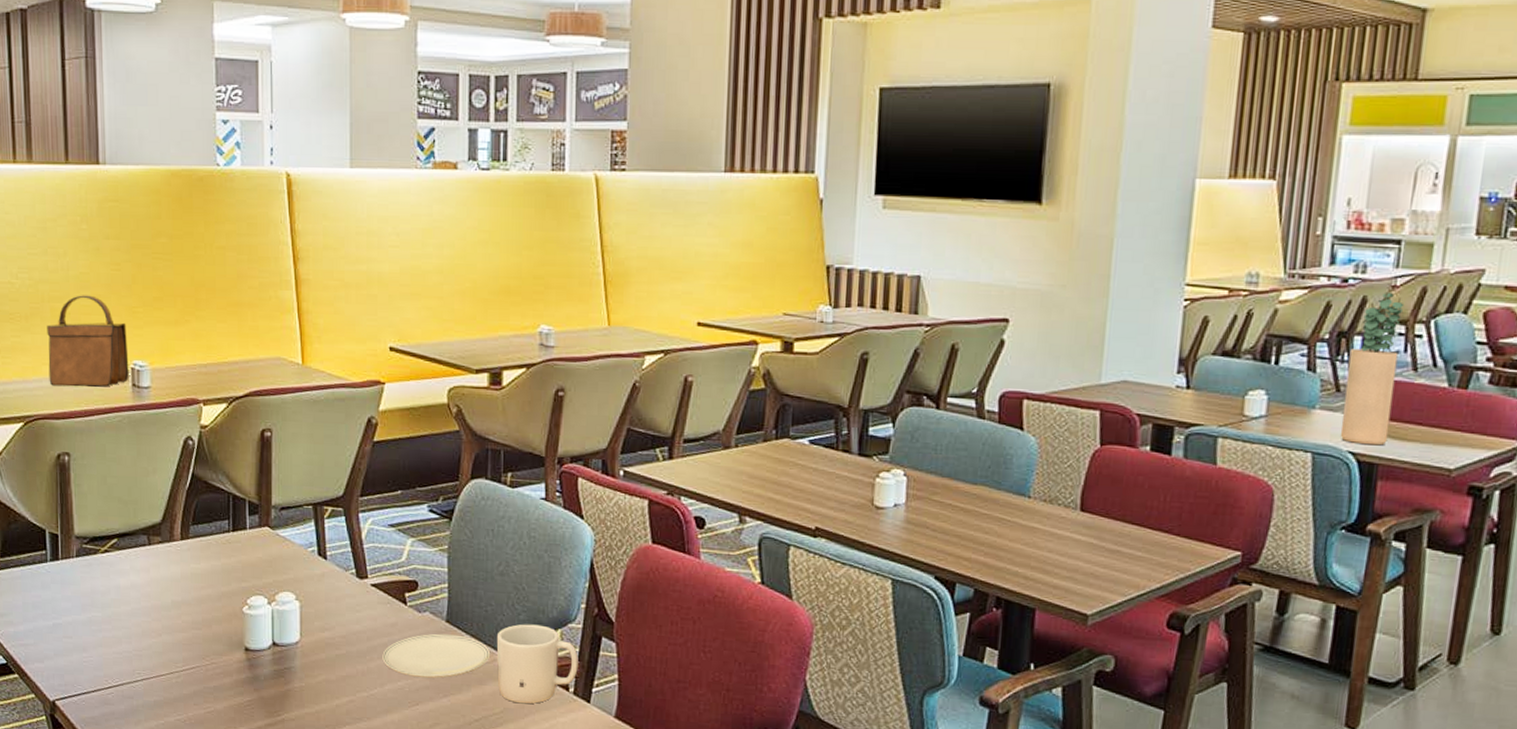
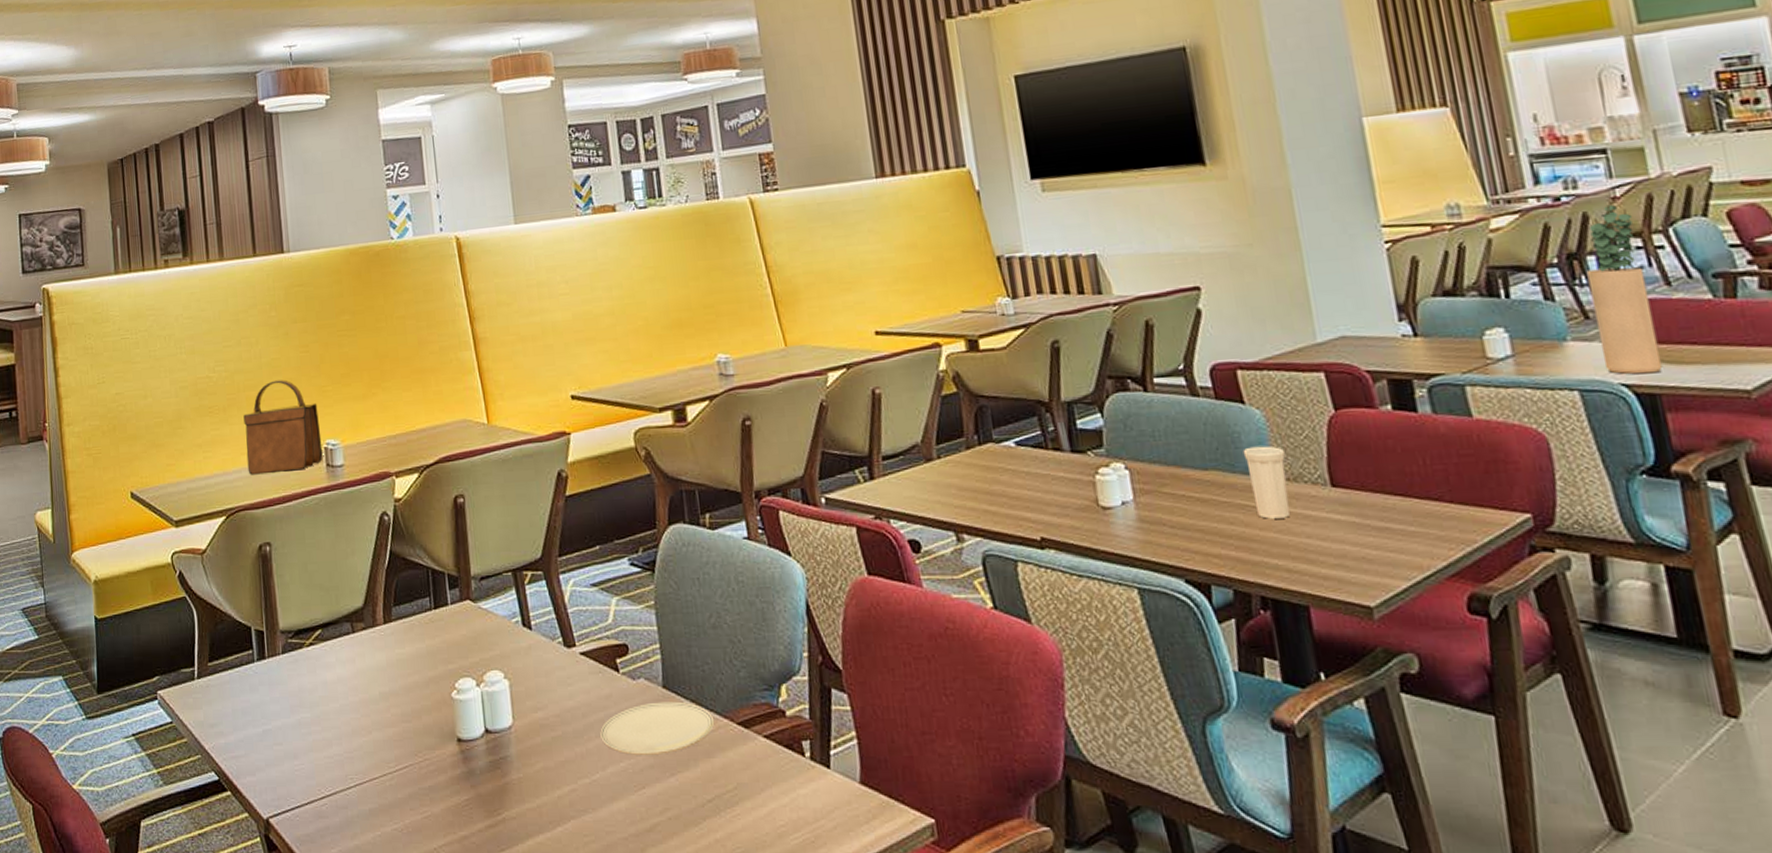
mug: present [496,624,578,704] -> none [718,681,811,776]
cup: none [1010,469,1047,533] -> present [1243,446,1291,519]

